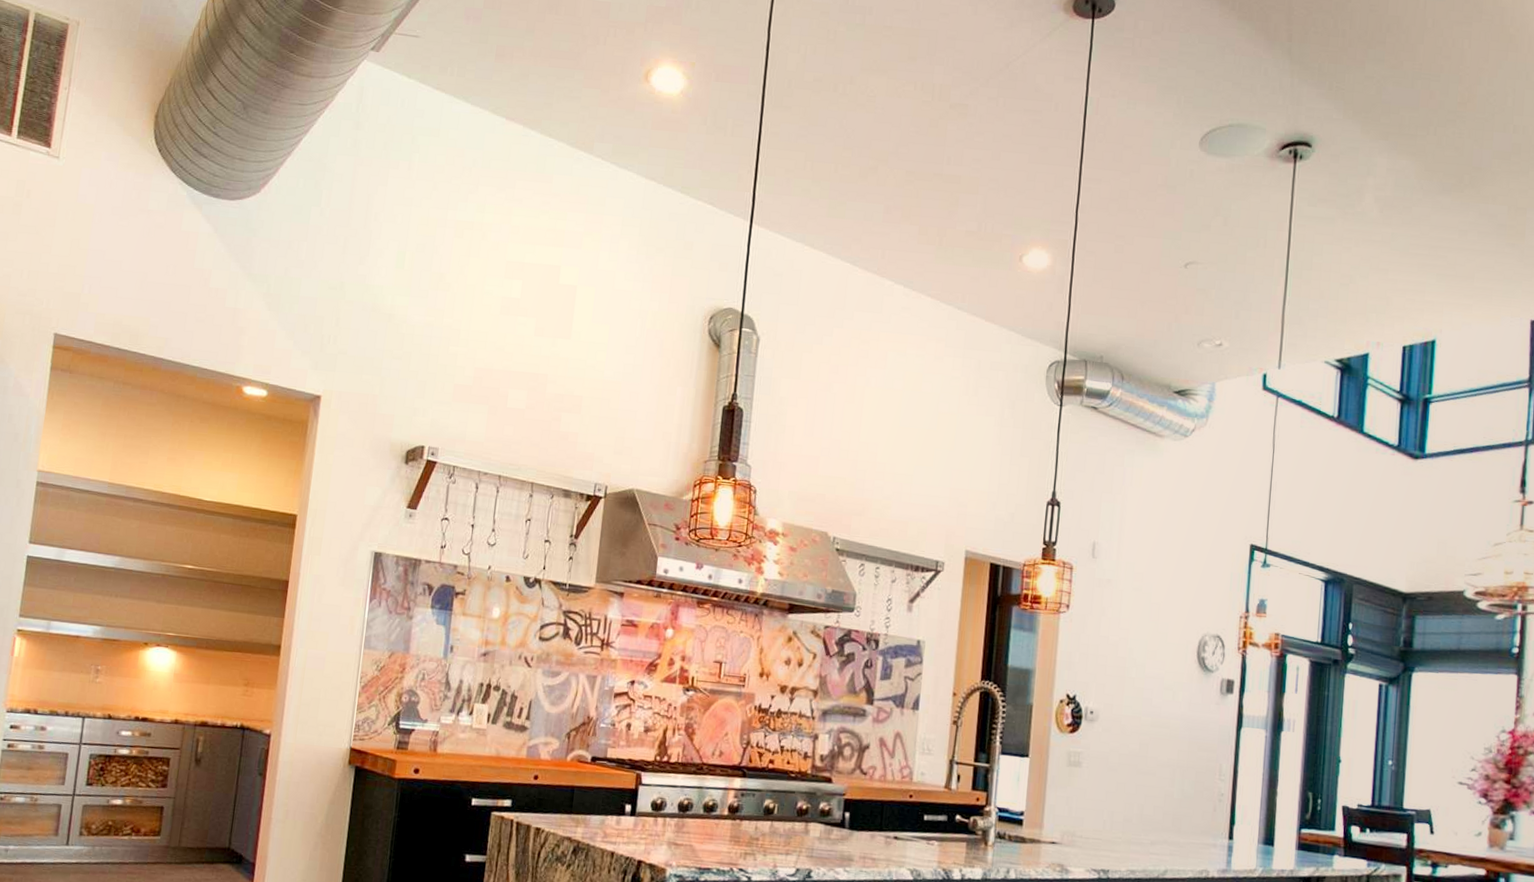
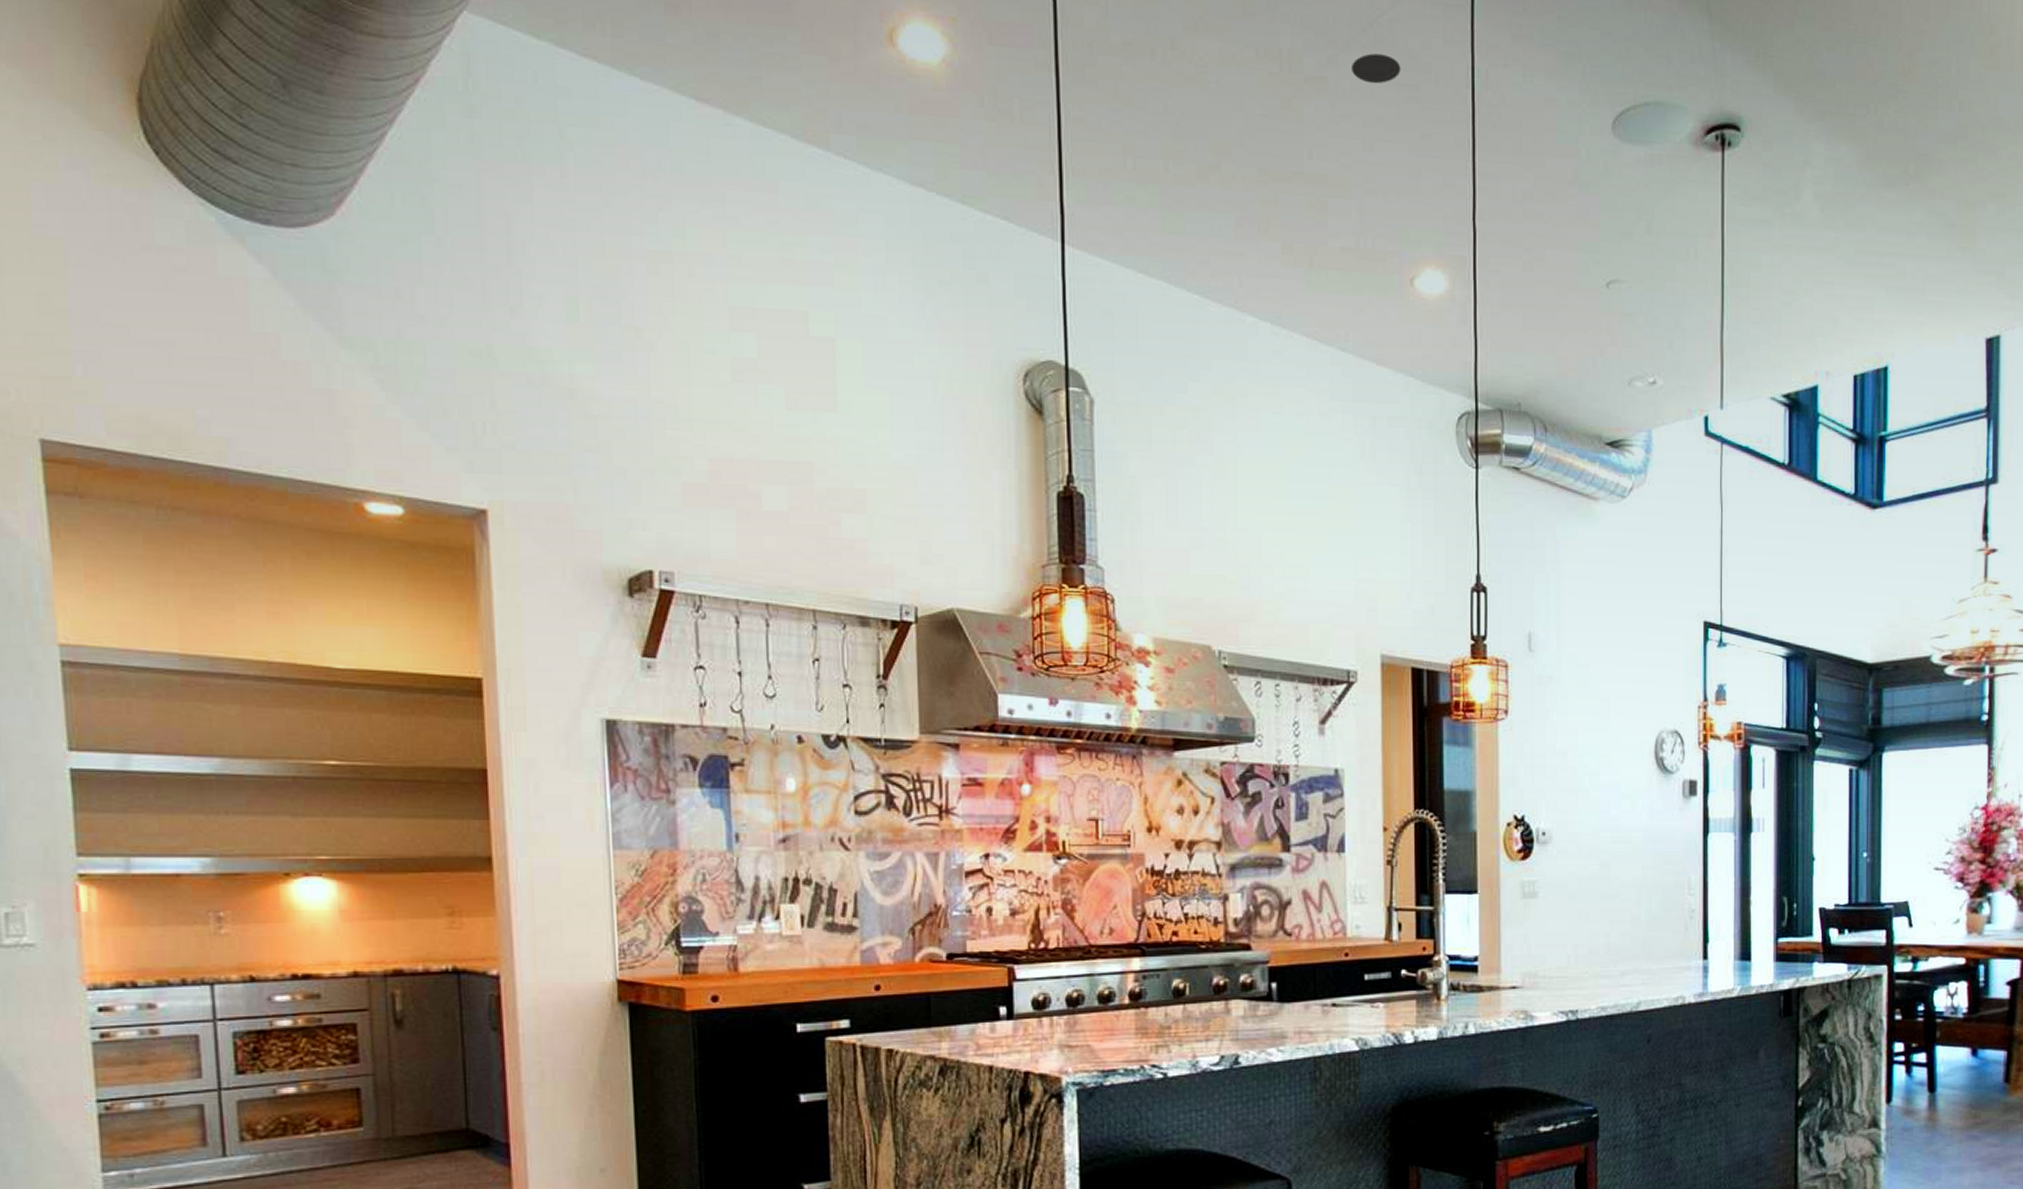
recessed light: none [988,87,1028,110] -> present [1352,53,1401,84]

